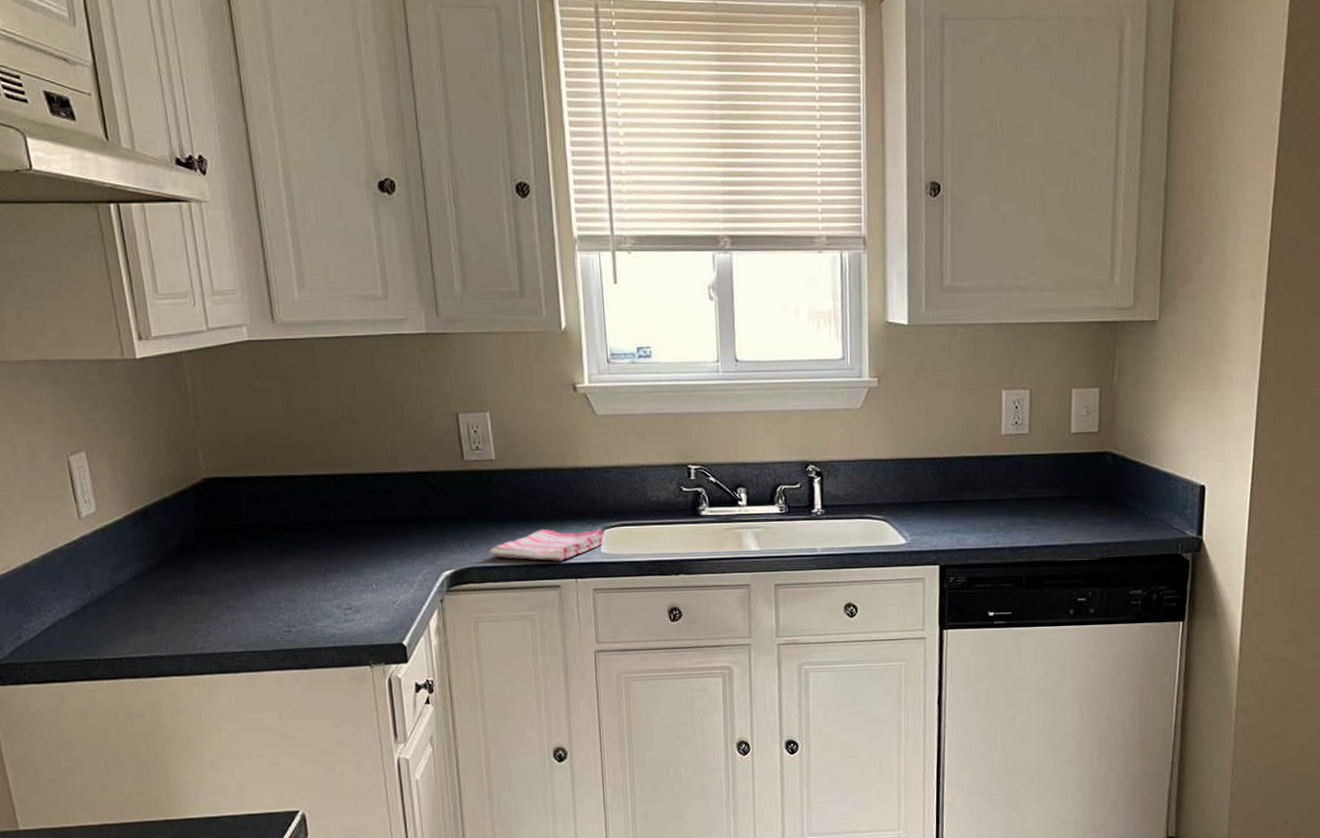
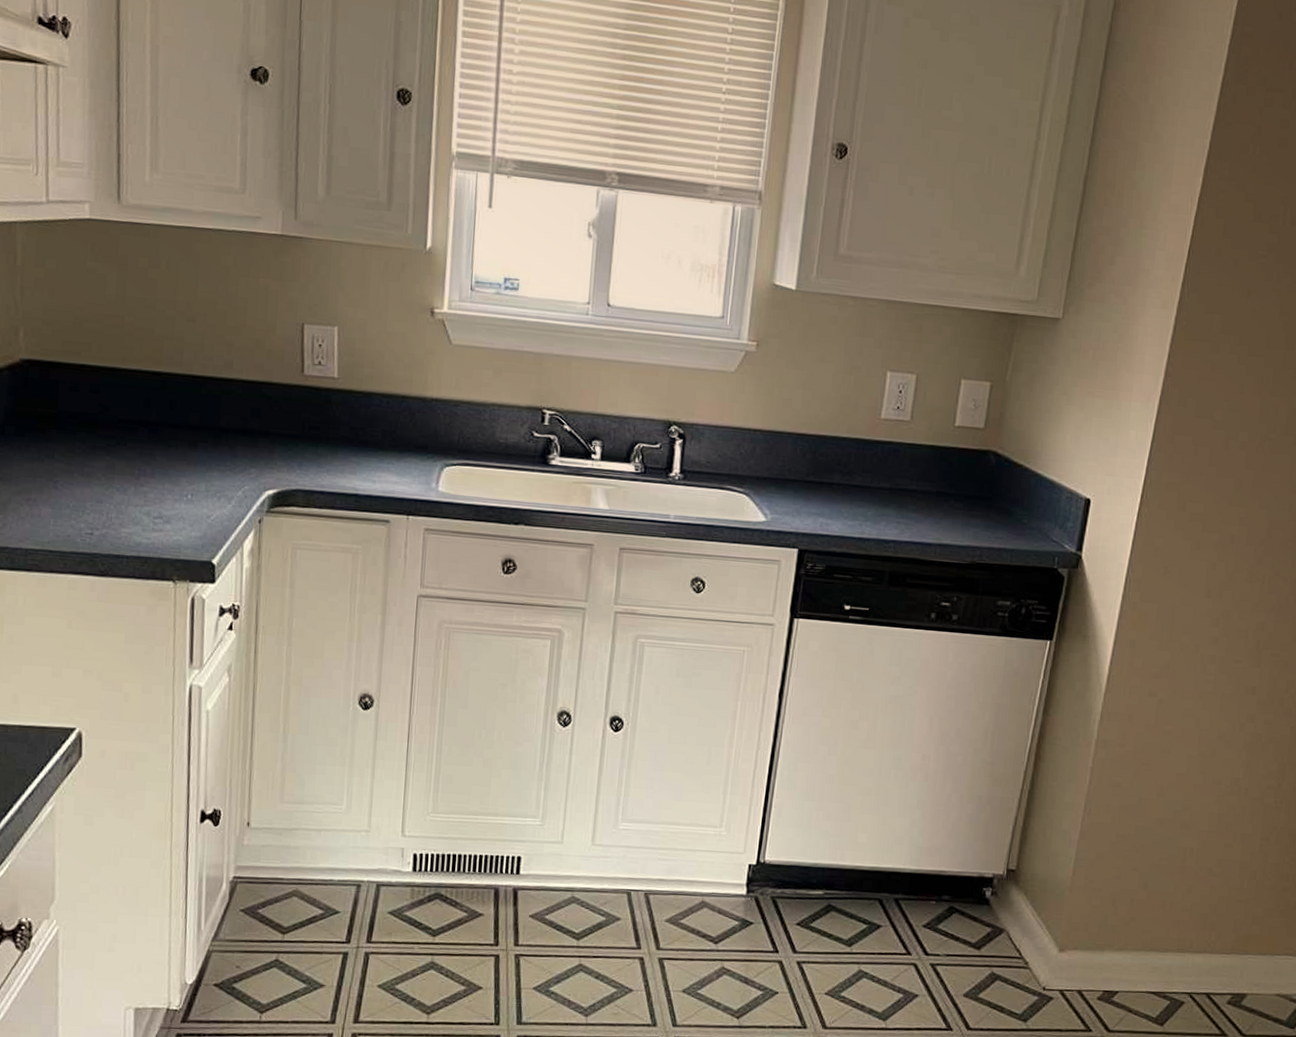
dish towel: present [490,528,604,561] -> none [319,457,444,495]

